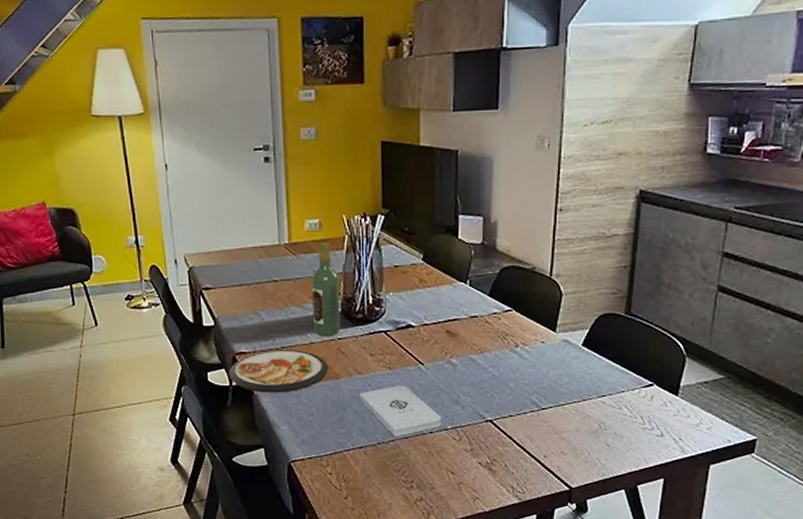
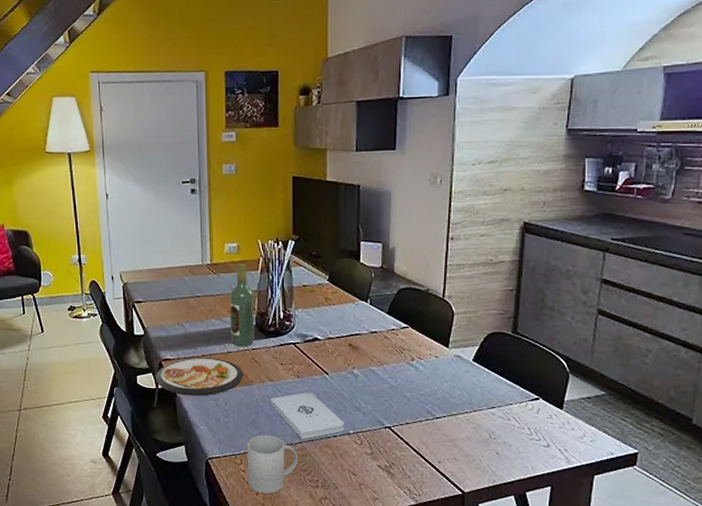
mug: none [333,434,391,498] -> present [246,435,299,494]

